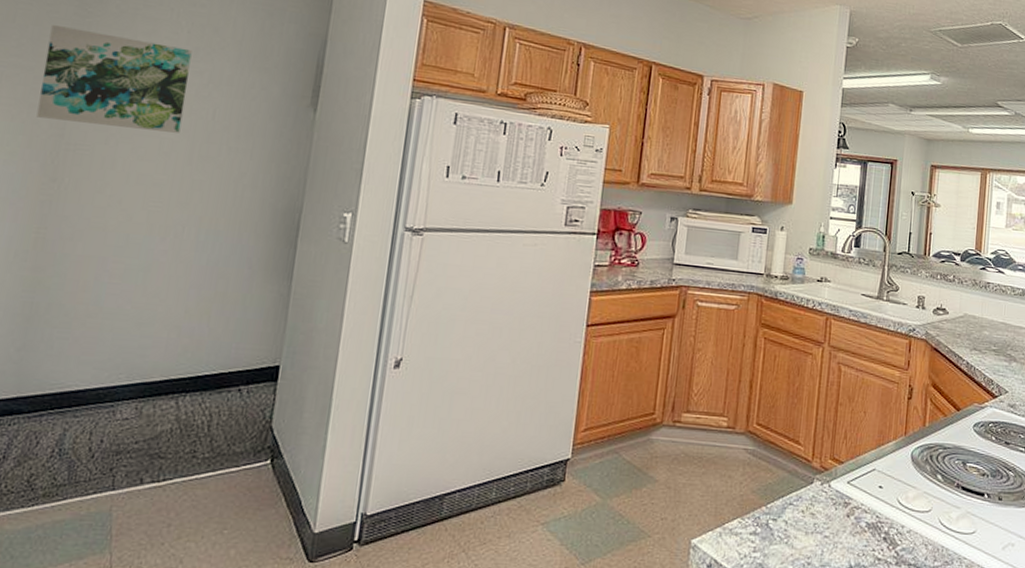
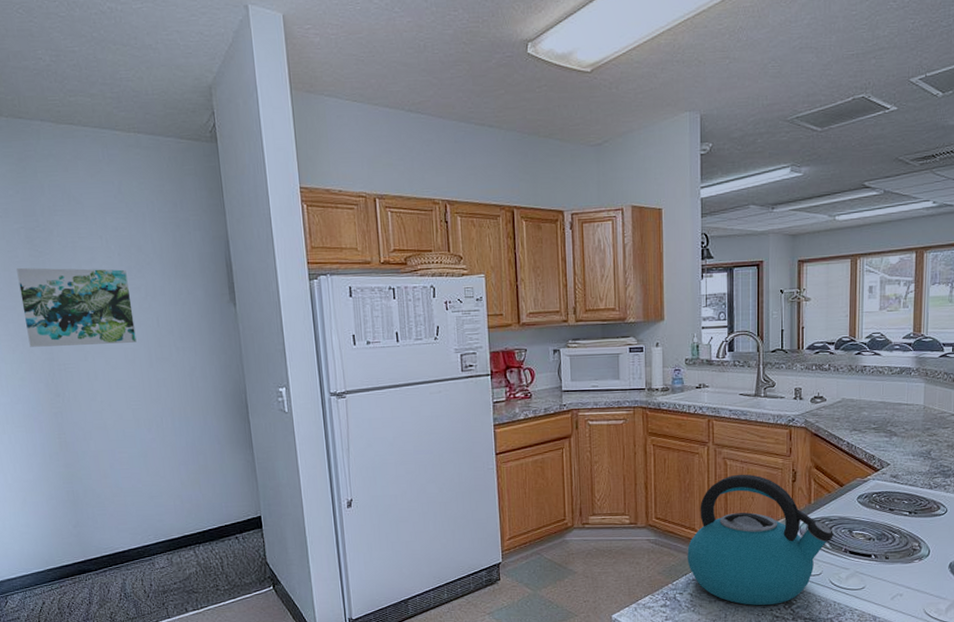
kettle: none [786,383,947,545] -> present [687,474,833,606]

